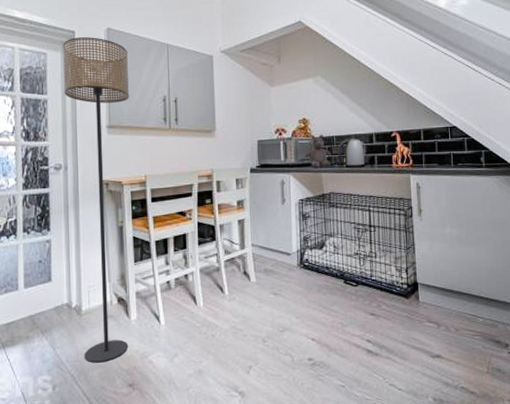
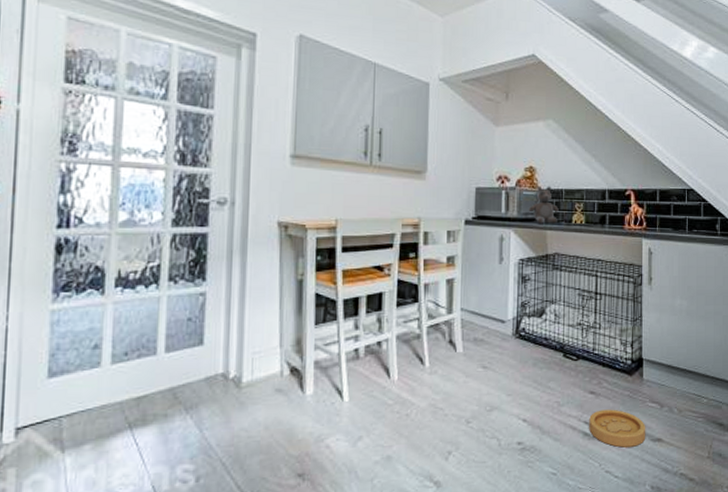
floor lamp: present [62,37,130,363] -> none [236,41,325,448]
kettle: present [338,138,365,168] -> none [566,193,595,227]
pet bowl: none [371,329,426,363] -> present [589,409,646,448]

